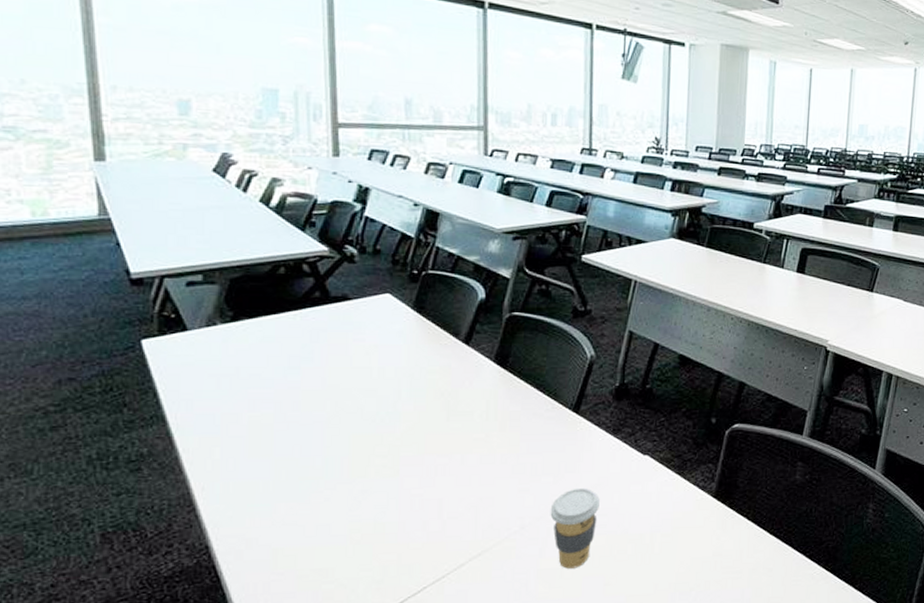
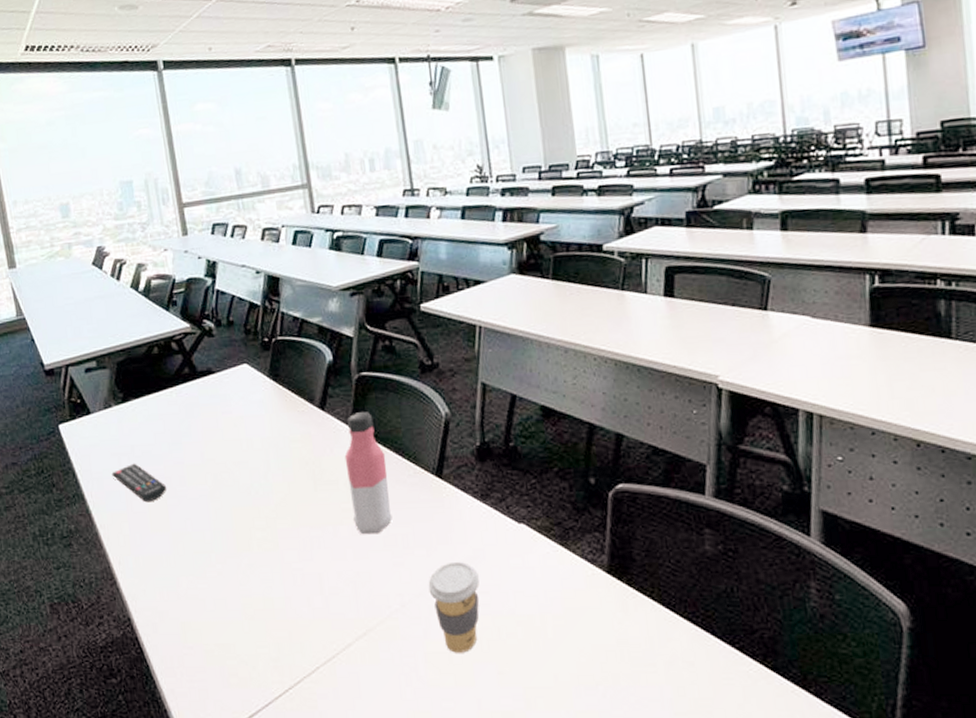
remote control: none [206,385,276,427] -> present [111,463,167,503]
water bottle: none [483,349,526,463] -> present [344,412,392,535]

